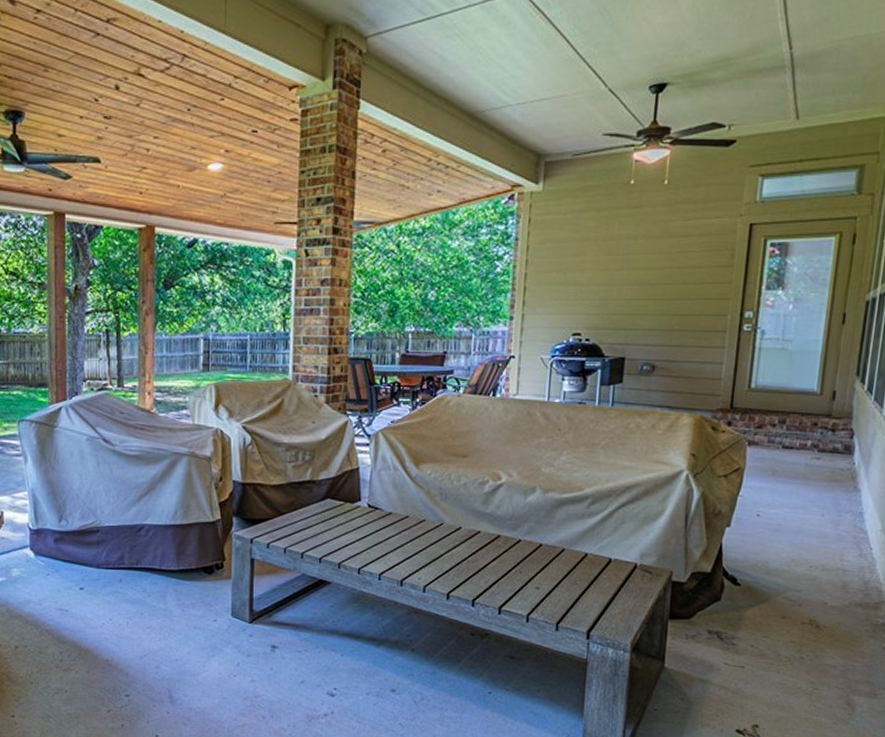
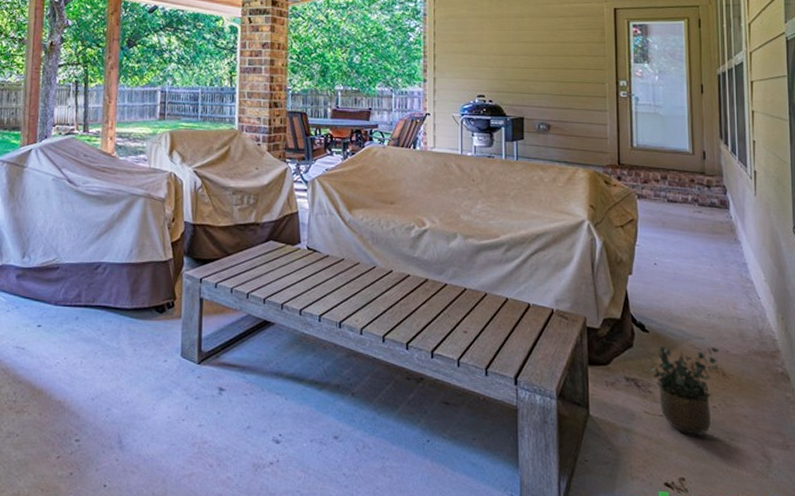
potted plant: none [736,600,816,686] -> present [650,347,719,437]

